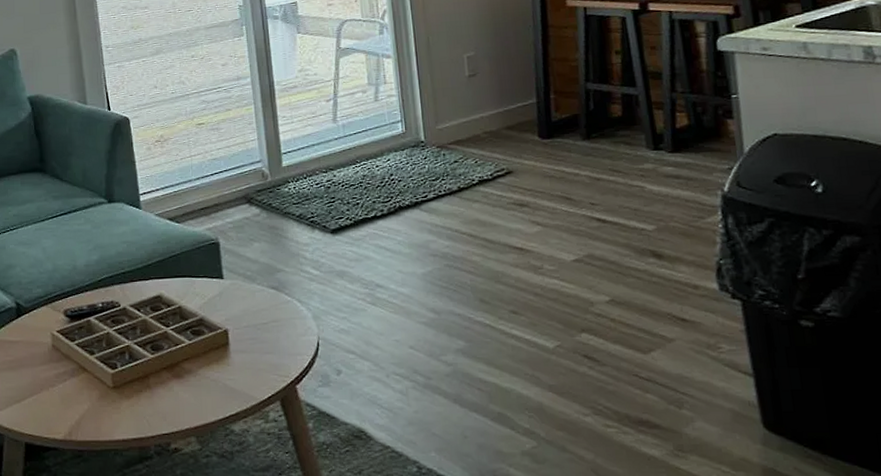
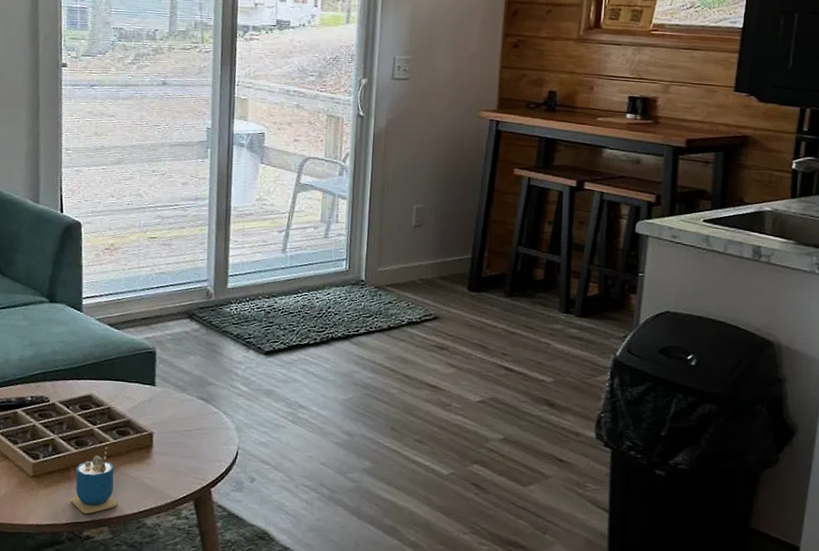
cup: none [153,348,203,424] -> present [70,445,119,514]

